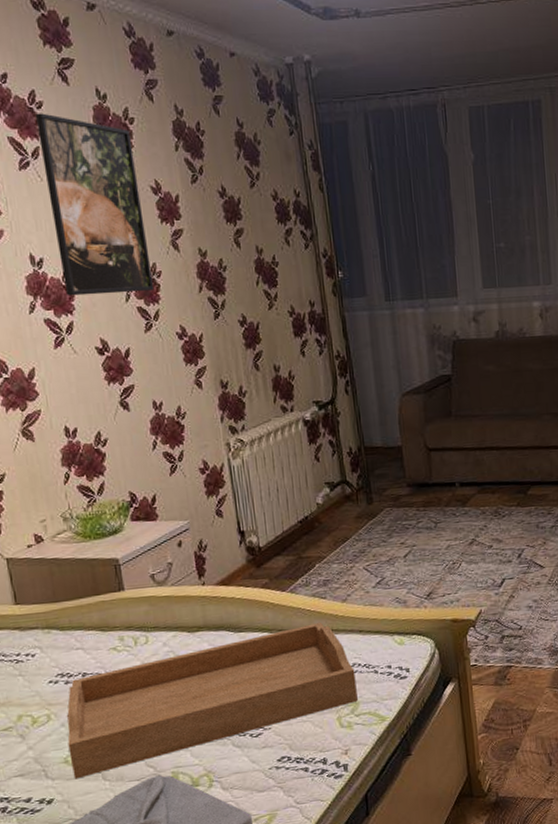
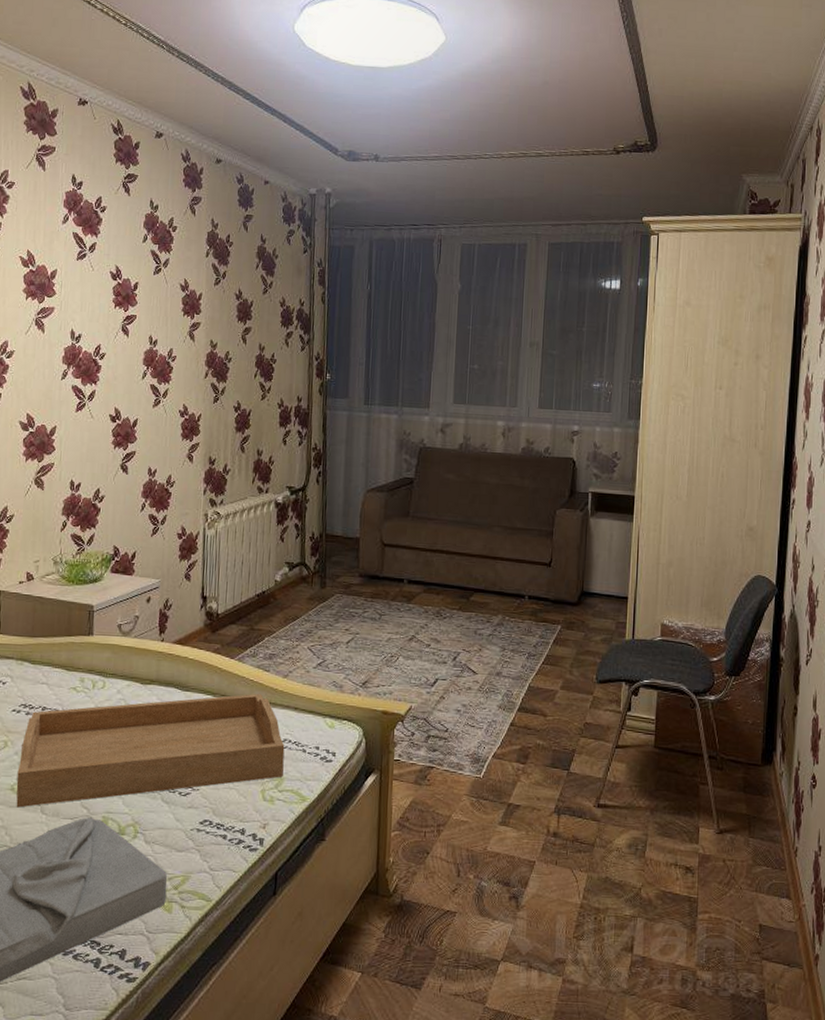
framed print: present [34,113,155,296] -> none [94,215,172,372]

